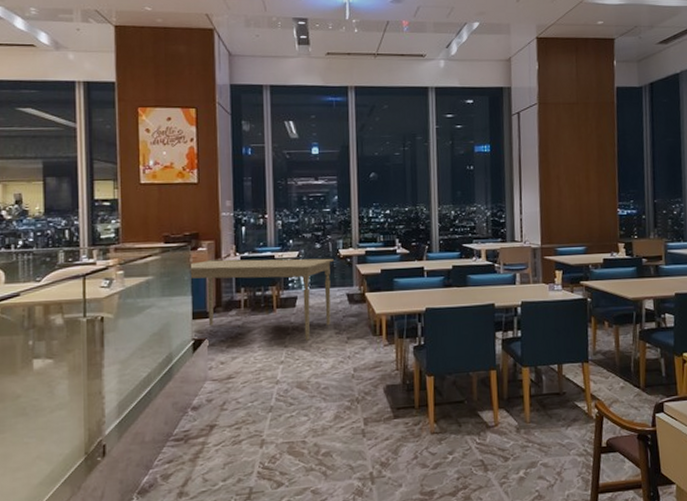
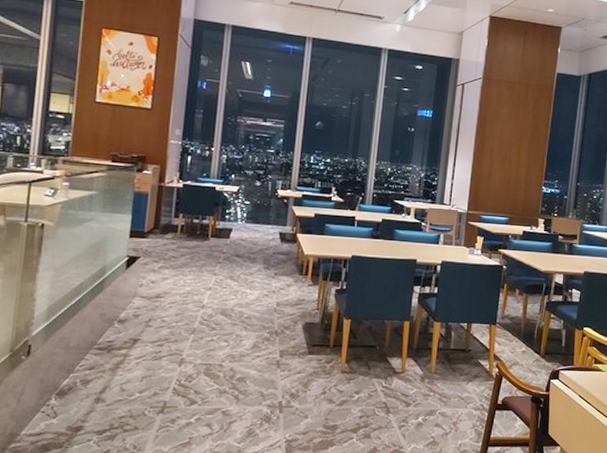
dining table: present [189,258,334,341] -> none [131,183,271,272]

